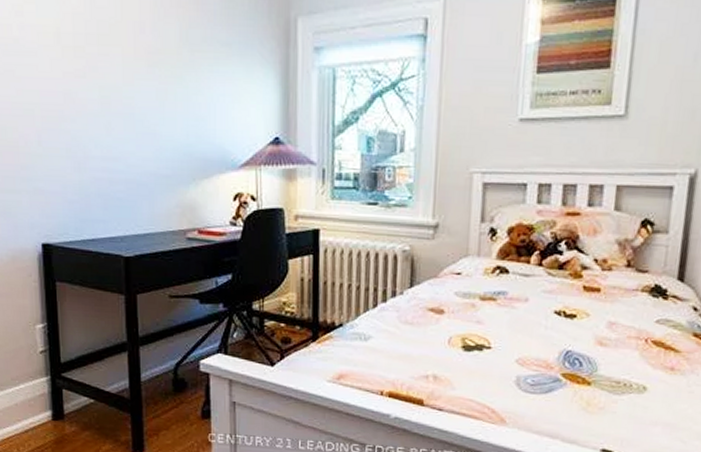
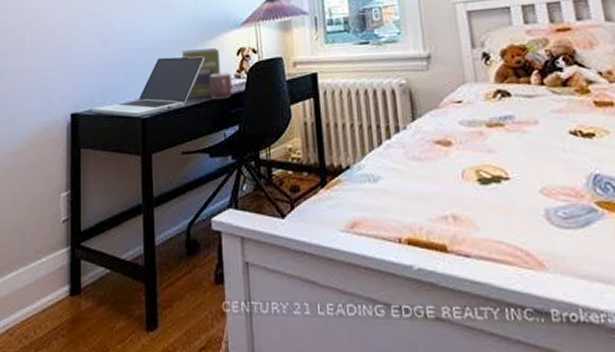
laptop: none [65,193,197,255] -> present [91,56,205,117]
books: none [170,188,215,242] -> present [182,48,221,99]
mug: none [201,217,226,247] -> present [209,72,232,100]

